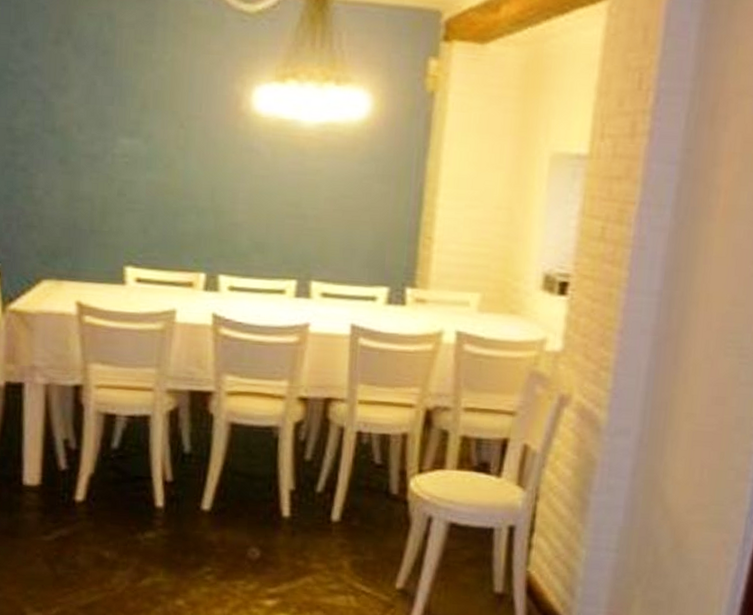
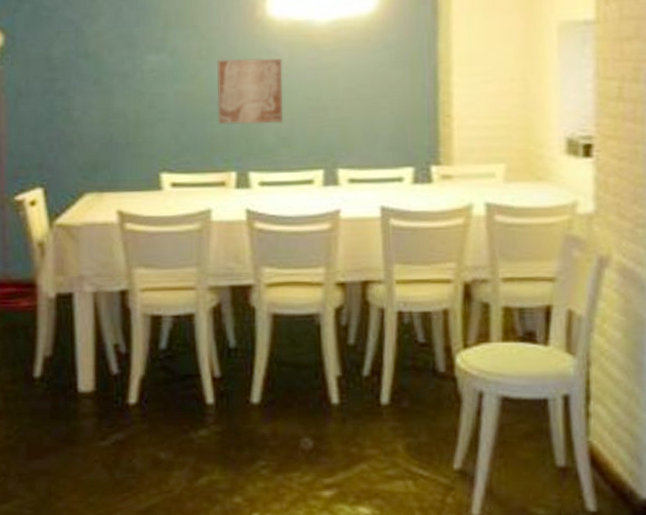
wall art: none [190,151,264,227] -> present [217,58,283,125]

